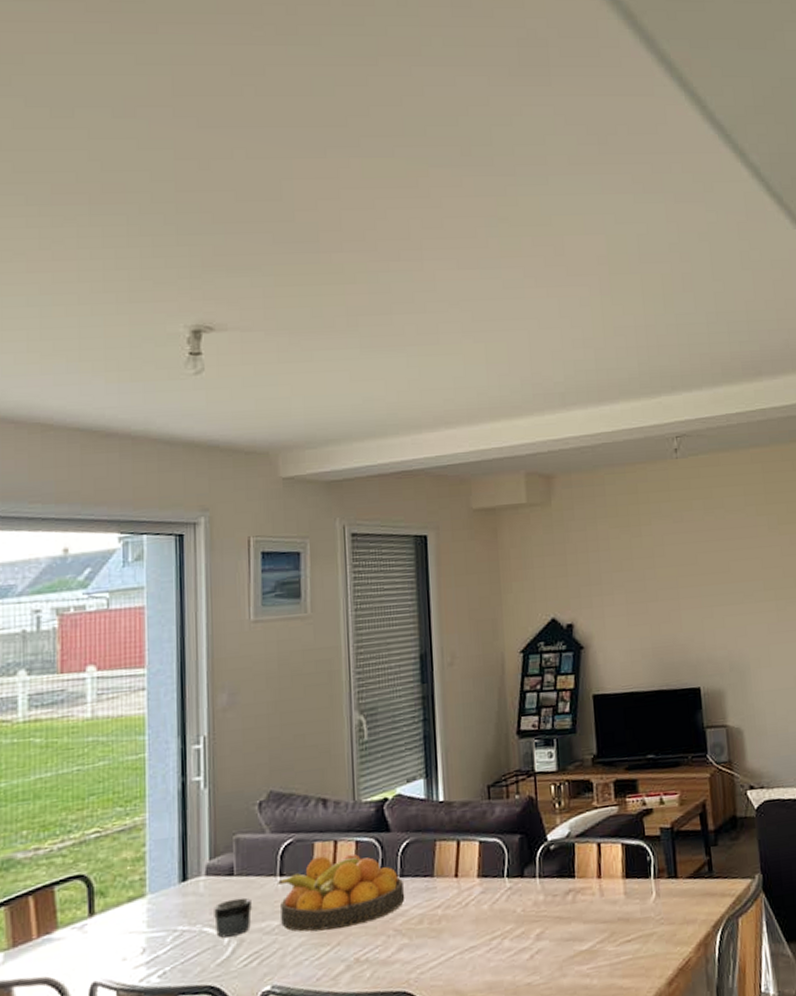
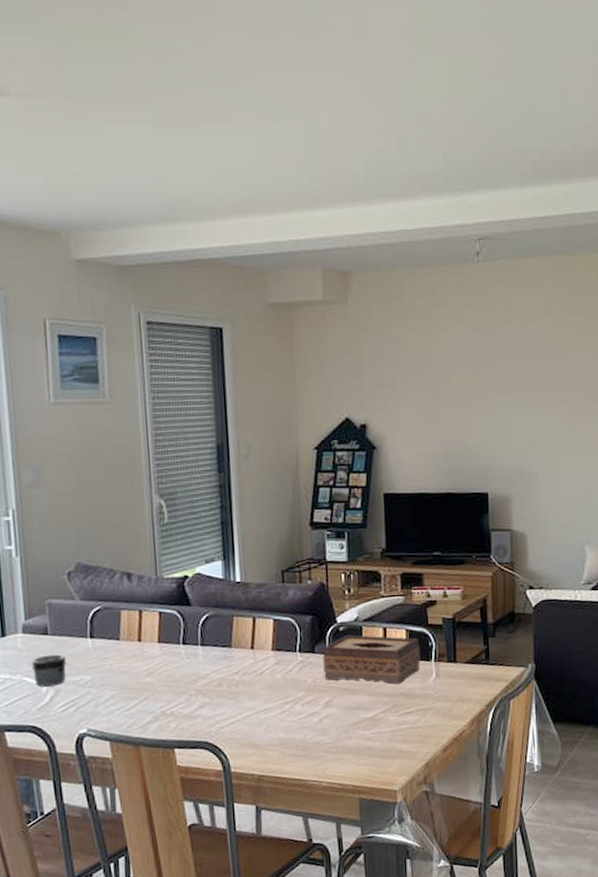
fruit bowl: present [277,853,405,932] -> none [88,622,206,687]
tissue box: none [533,852,639,909] -> present [323,635,421,685]

